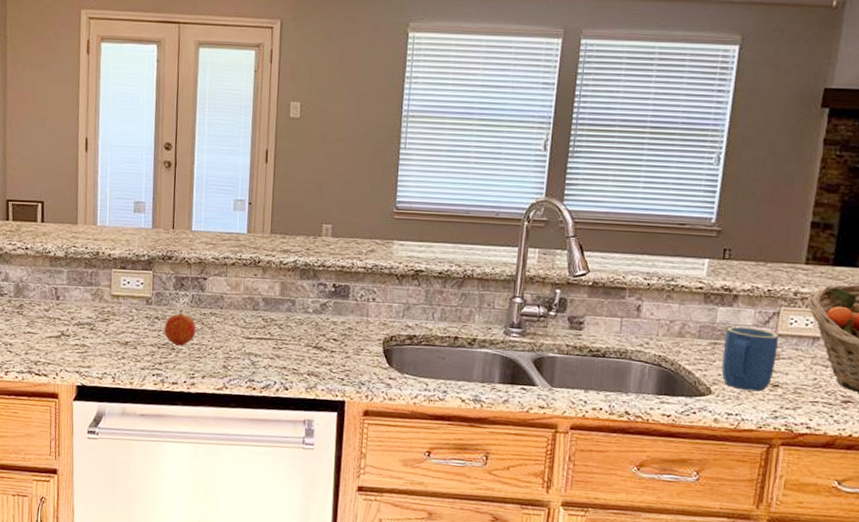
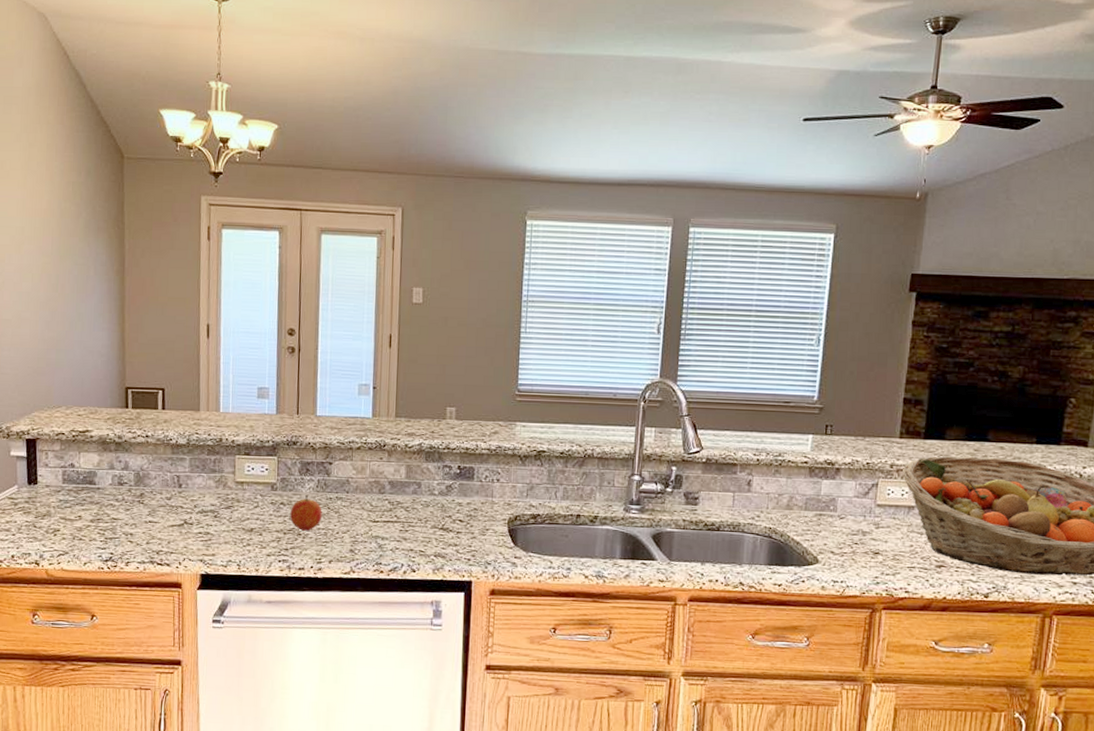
mug: present [721,326,778,392] -> none [827,498,877,559]

